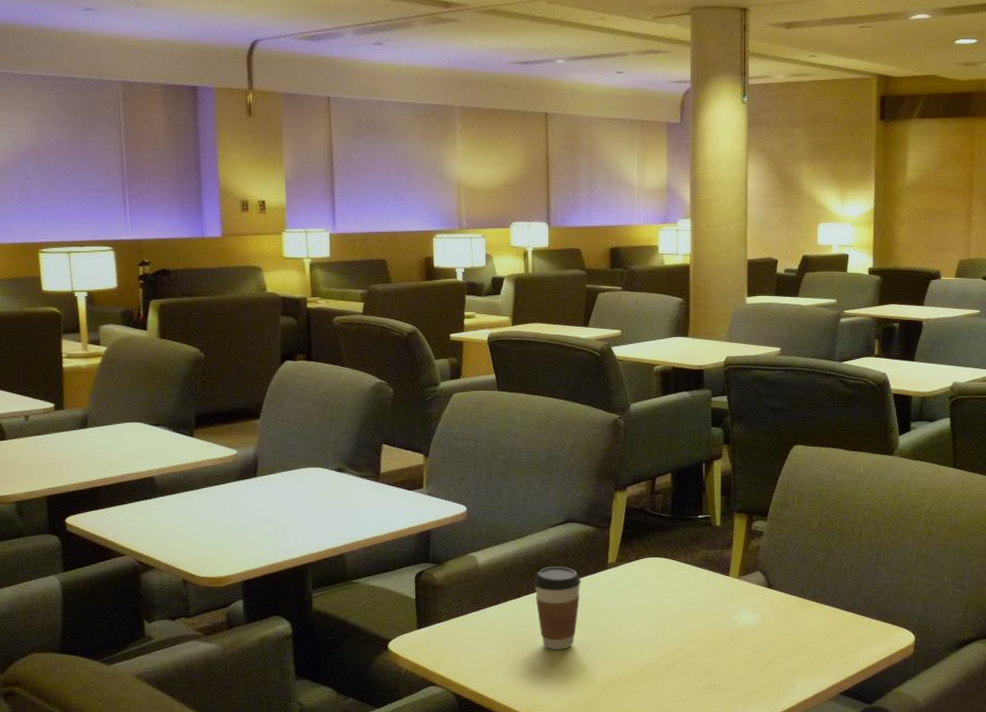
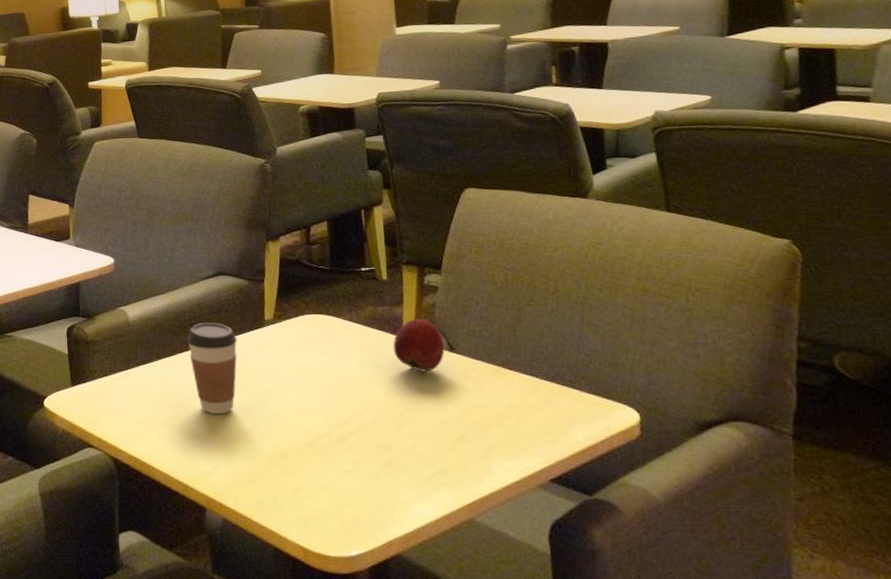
apple: none [720,559,764,606] -> present [393,318,445,372]

